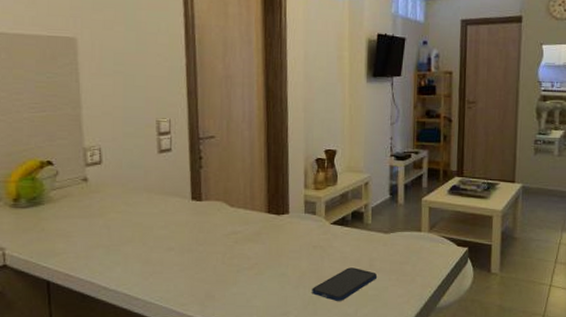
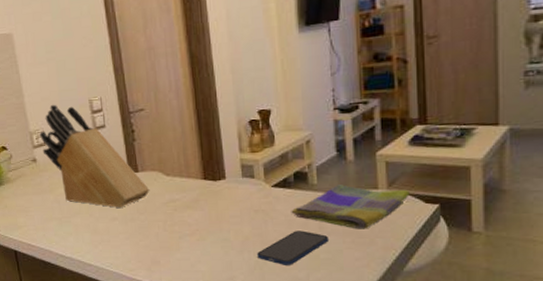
knife block: none [95,120,212,238] -> present [40,104,150,209]
dish towel: none [346,225,446,268] -> present [291,184,410,229]

